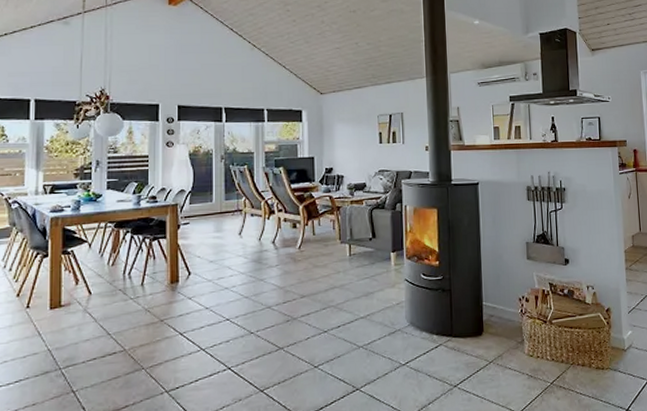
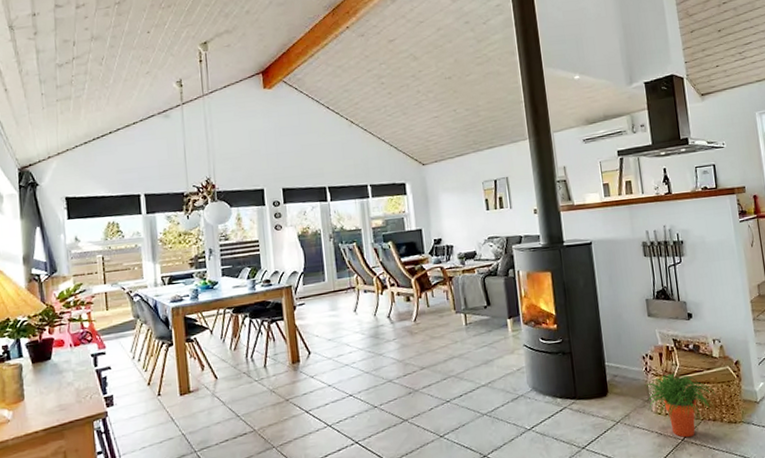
potted plant: none [520,316,586,382] -> present [646,373,716,438]

